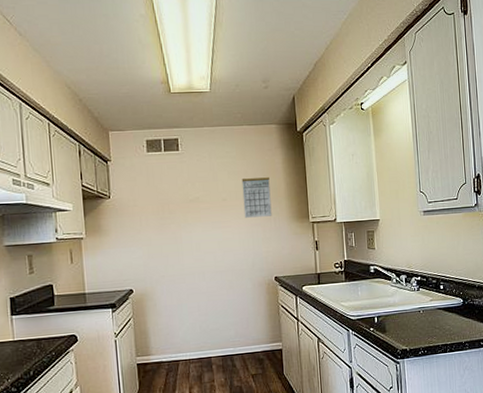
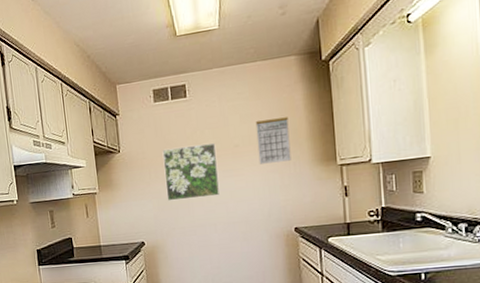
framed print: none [154,195,209,249] -> present [162,142,221,202]

